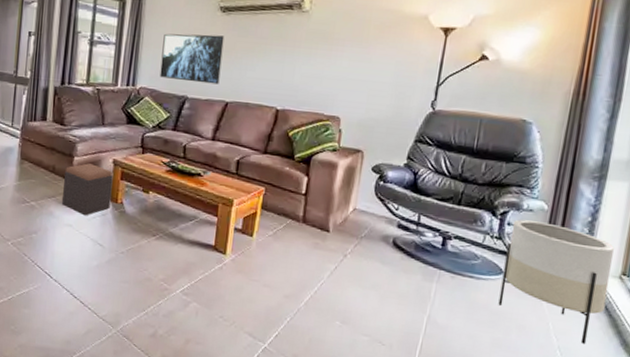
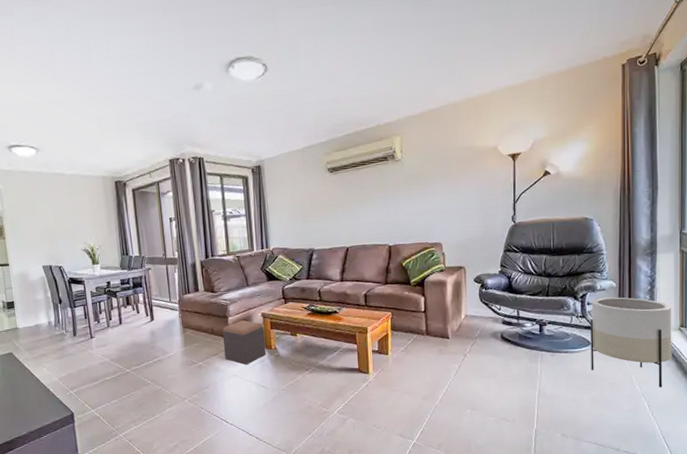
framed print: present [159,33,225,85] -> none [285,192,338,237]

